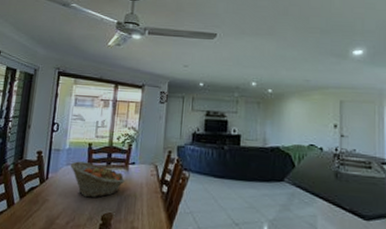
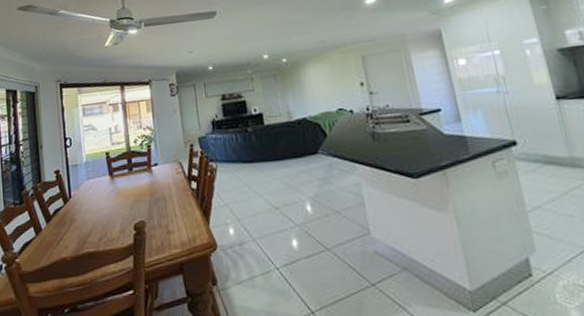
fruit basket: present [70,161,125,198] -> none [91,172,151,209]

